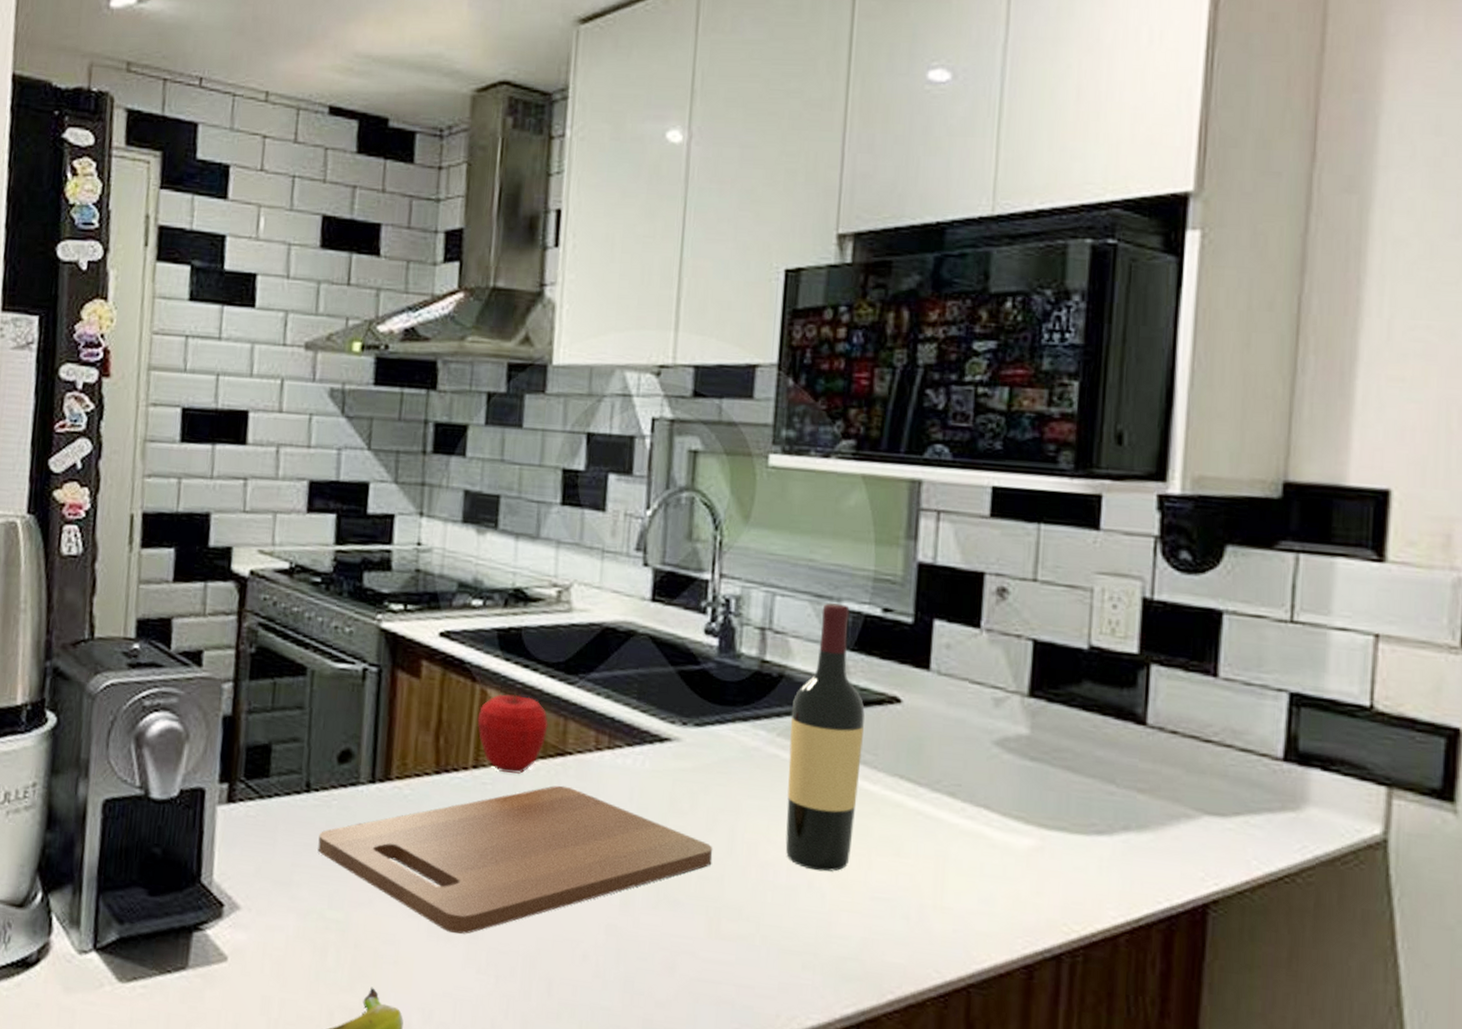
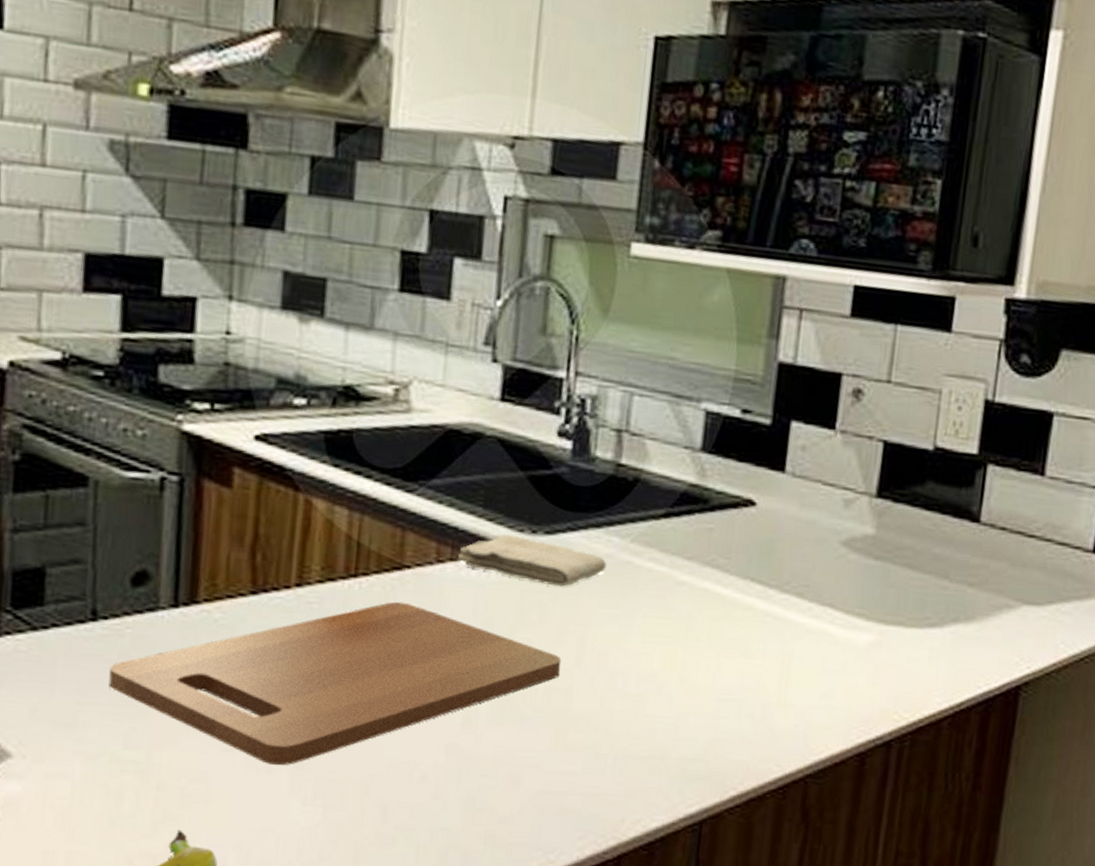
apple: present [477,692,550,774] -> none [301,502,385,591]
washcloth: none [615,725,755,778] -> present [458,534,607,587]
wine bottle: present [785,603,865,872] -> none [635,404,720,677]

